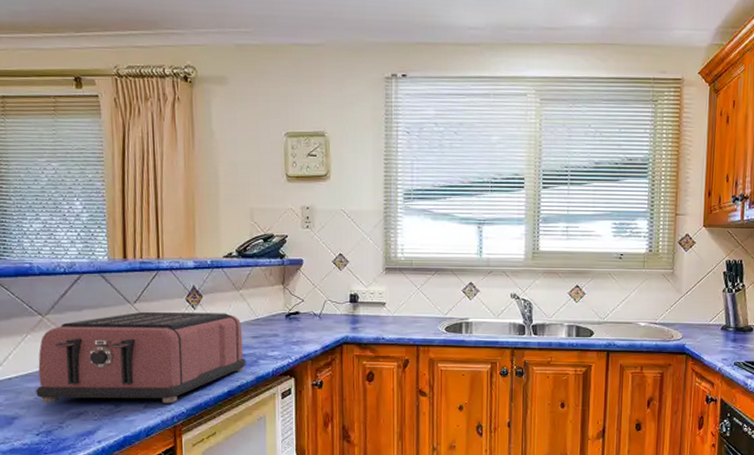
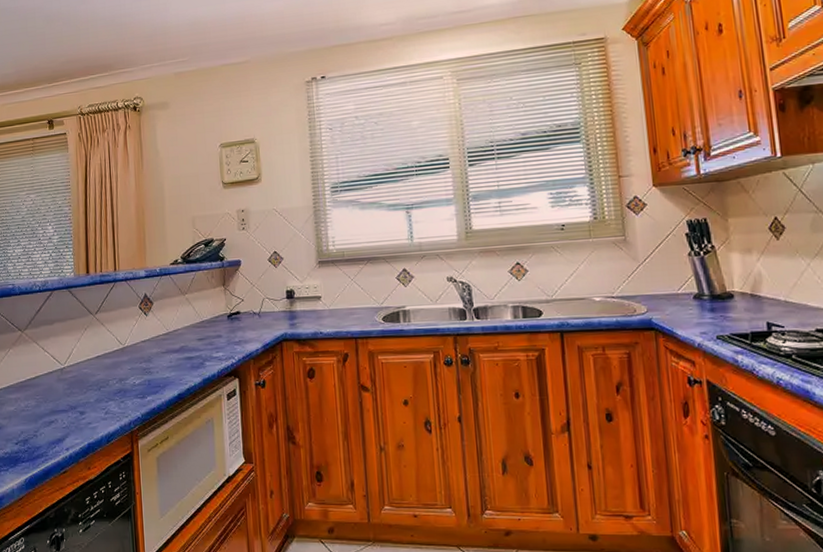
toaster: present [36,312,246,403] -> none [16,318,194,413]

